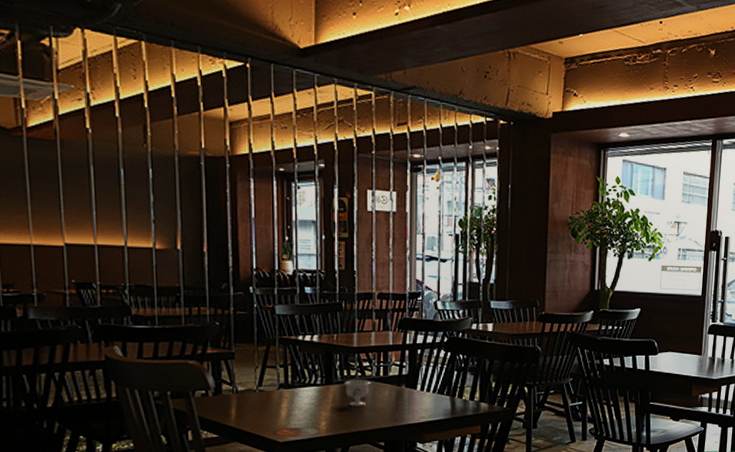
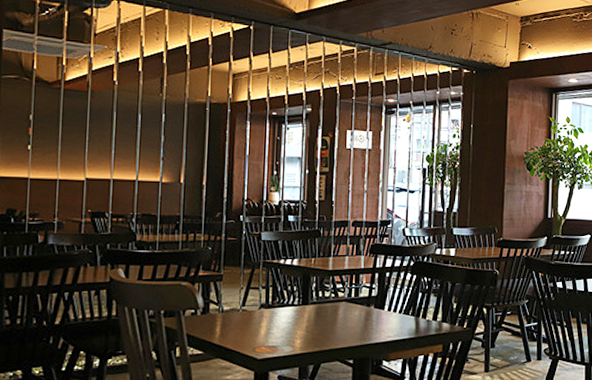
teacup: present [343,380,371,406] -> none [318,301,343,325]

